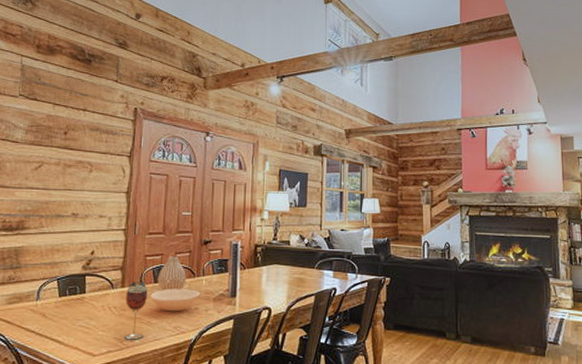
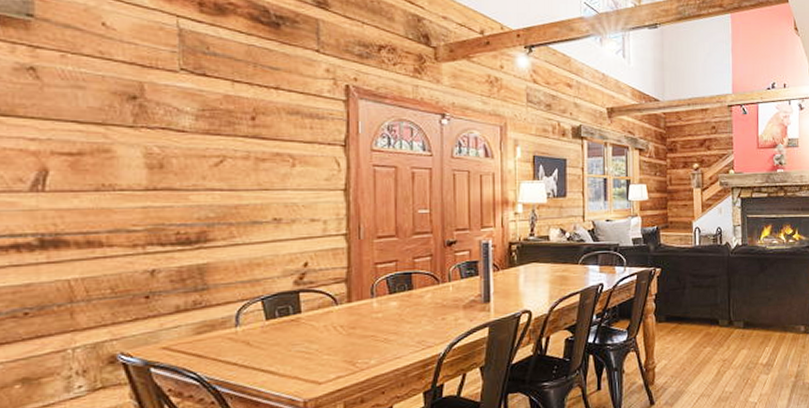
wineglass: present [124,281,148,340] -> none [354,293,382,362]
bowl: present [150,288,201,312] -> none [385,297,447,326]
vase: present [157,257,187,291] -> none [393,262,429,303]

